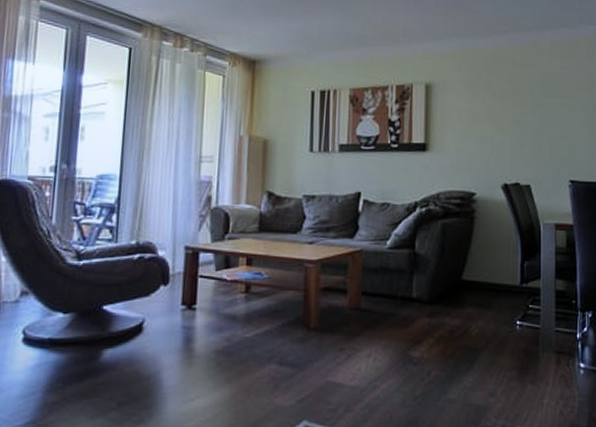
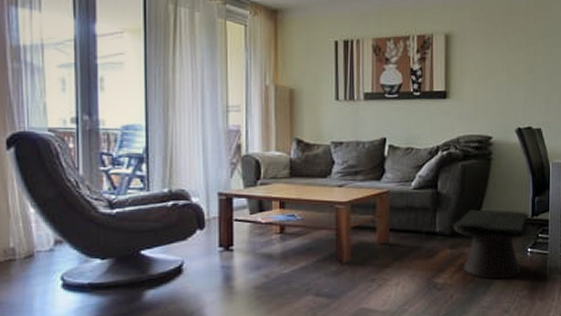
side table: none [430,273,523,356] -> present [452,209,534,280]

